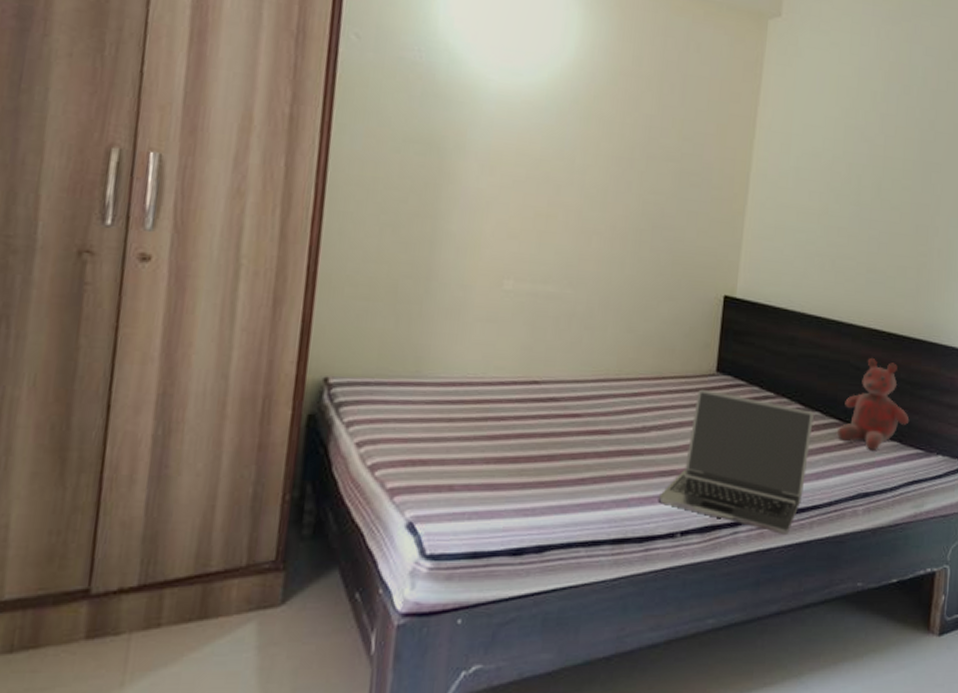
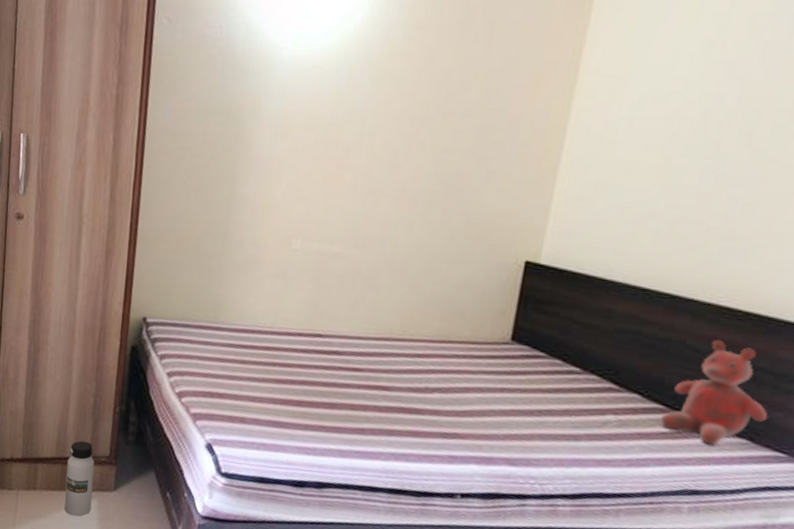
water bottle: none [206,546,254,652] -> present [64,440,95,517]
laptop: present [658,389,814,536] -> none [438,356,631,518]

